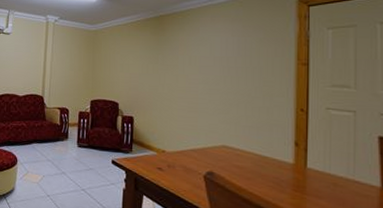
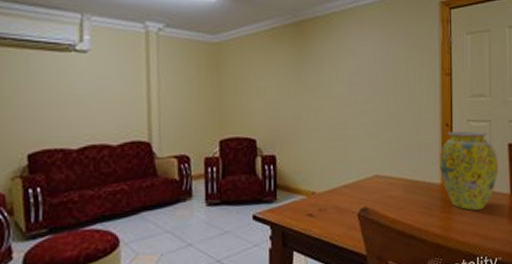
vase: none [292,116,365,197] -> present [439,131,498,211]

